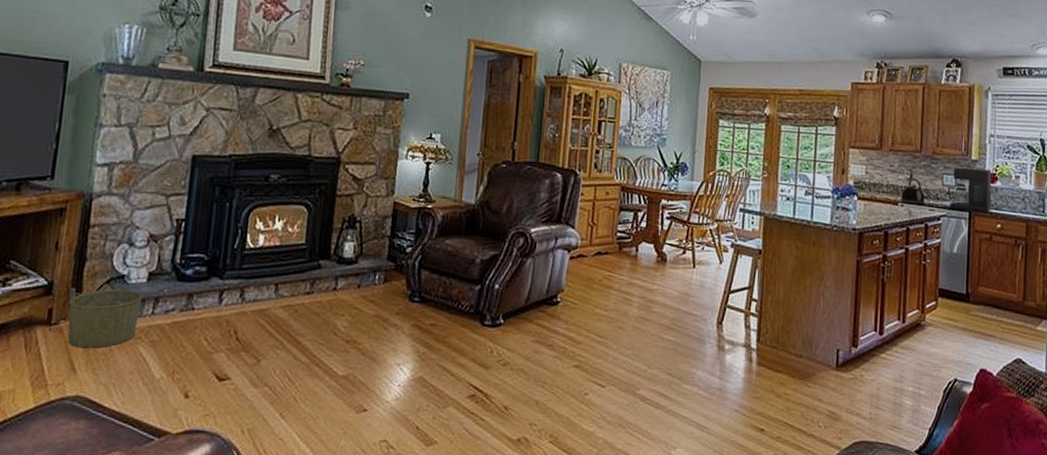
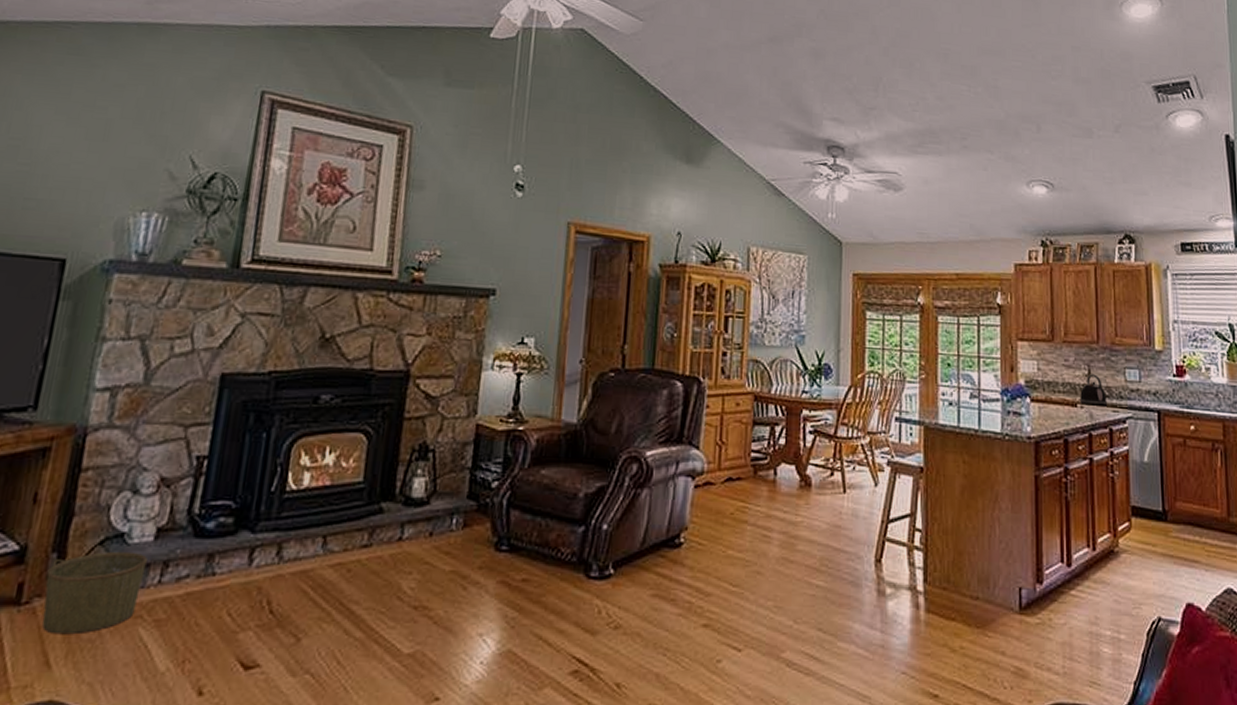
coffee maker: present [948,167,992,213] -> none [1132,359,1182,413]

